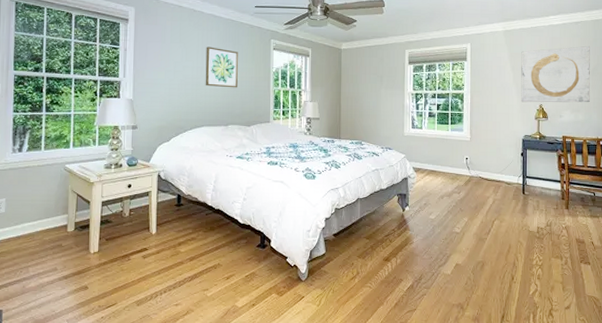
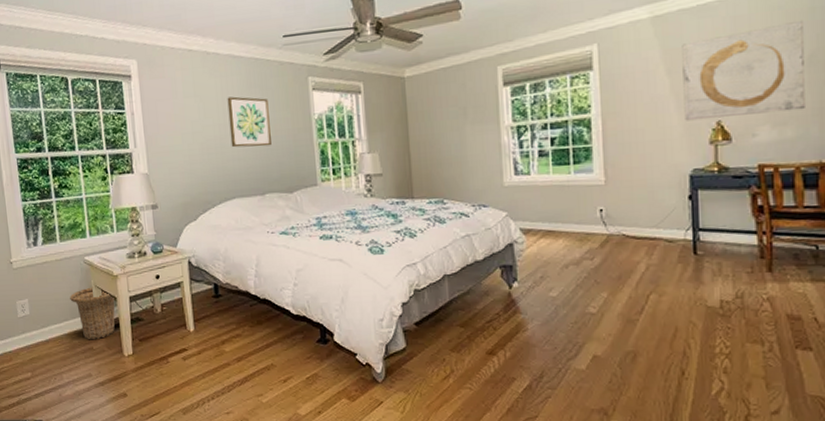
basket: none [46,191,89,238] -> present [70,287,116,340]

